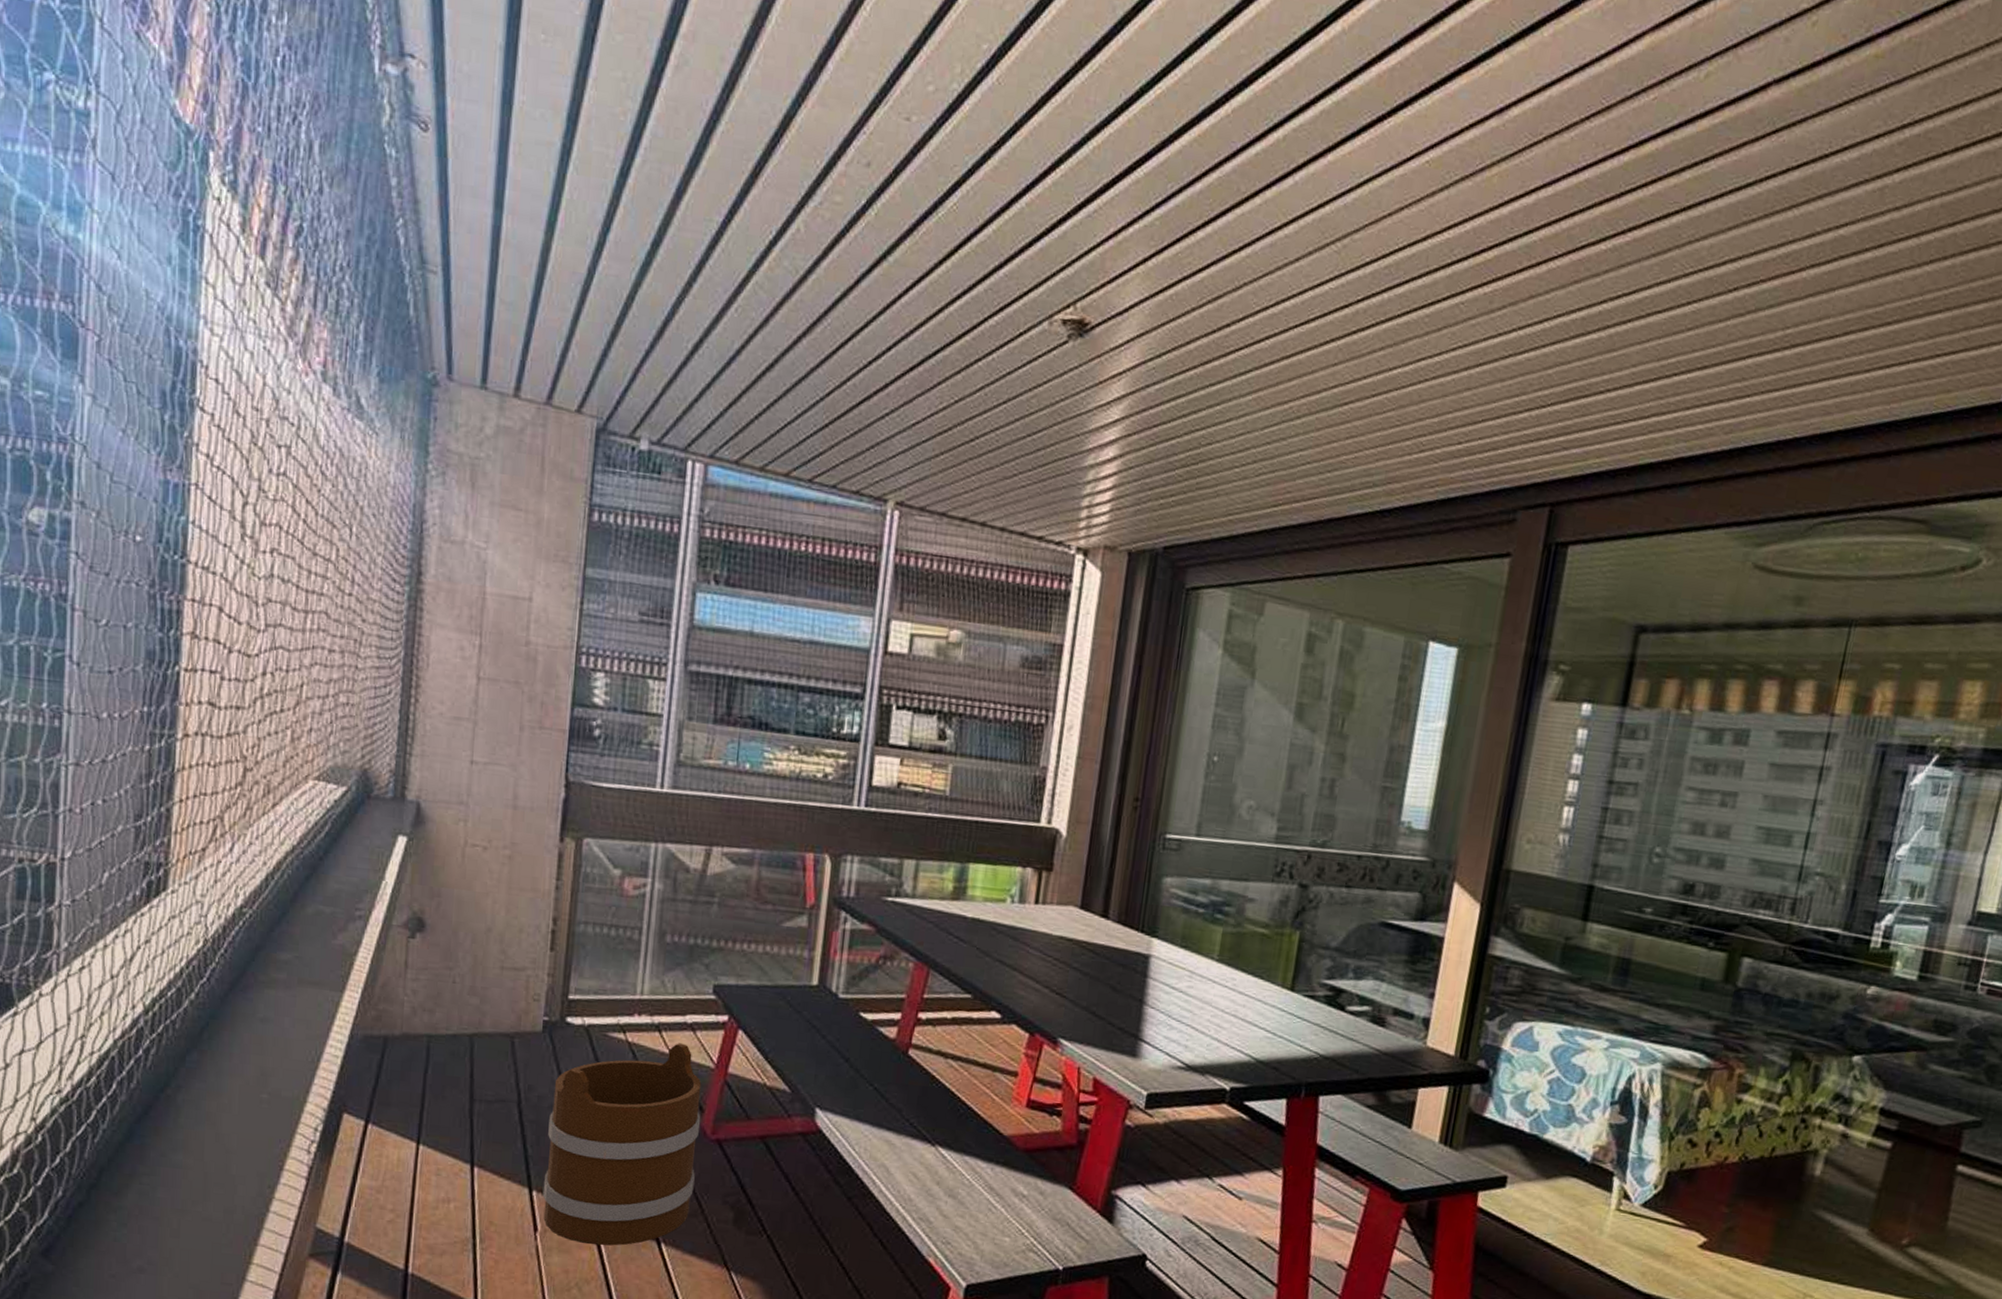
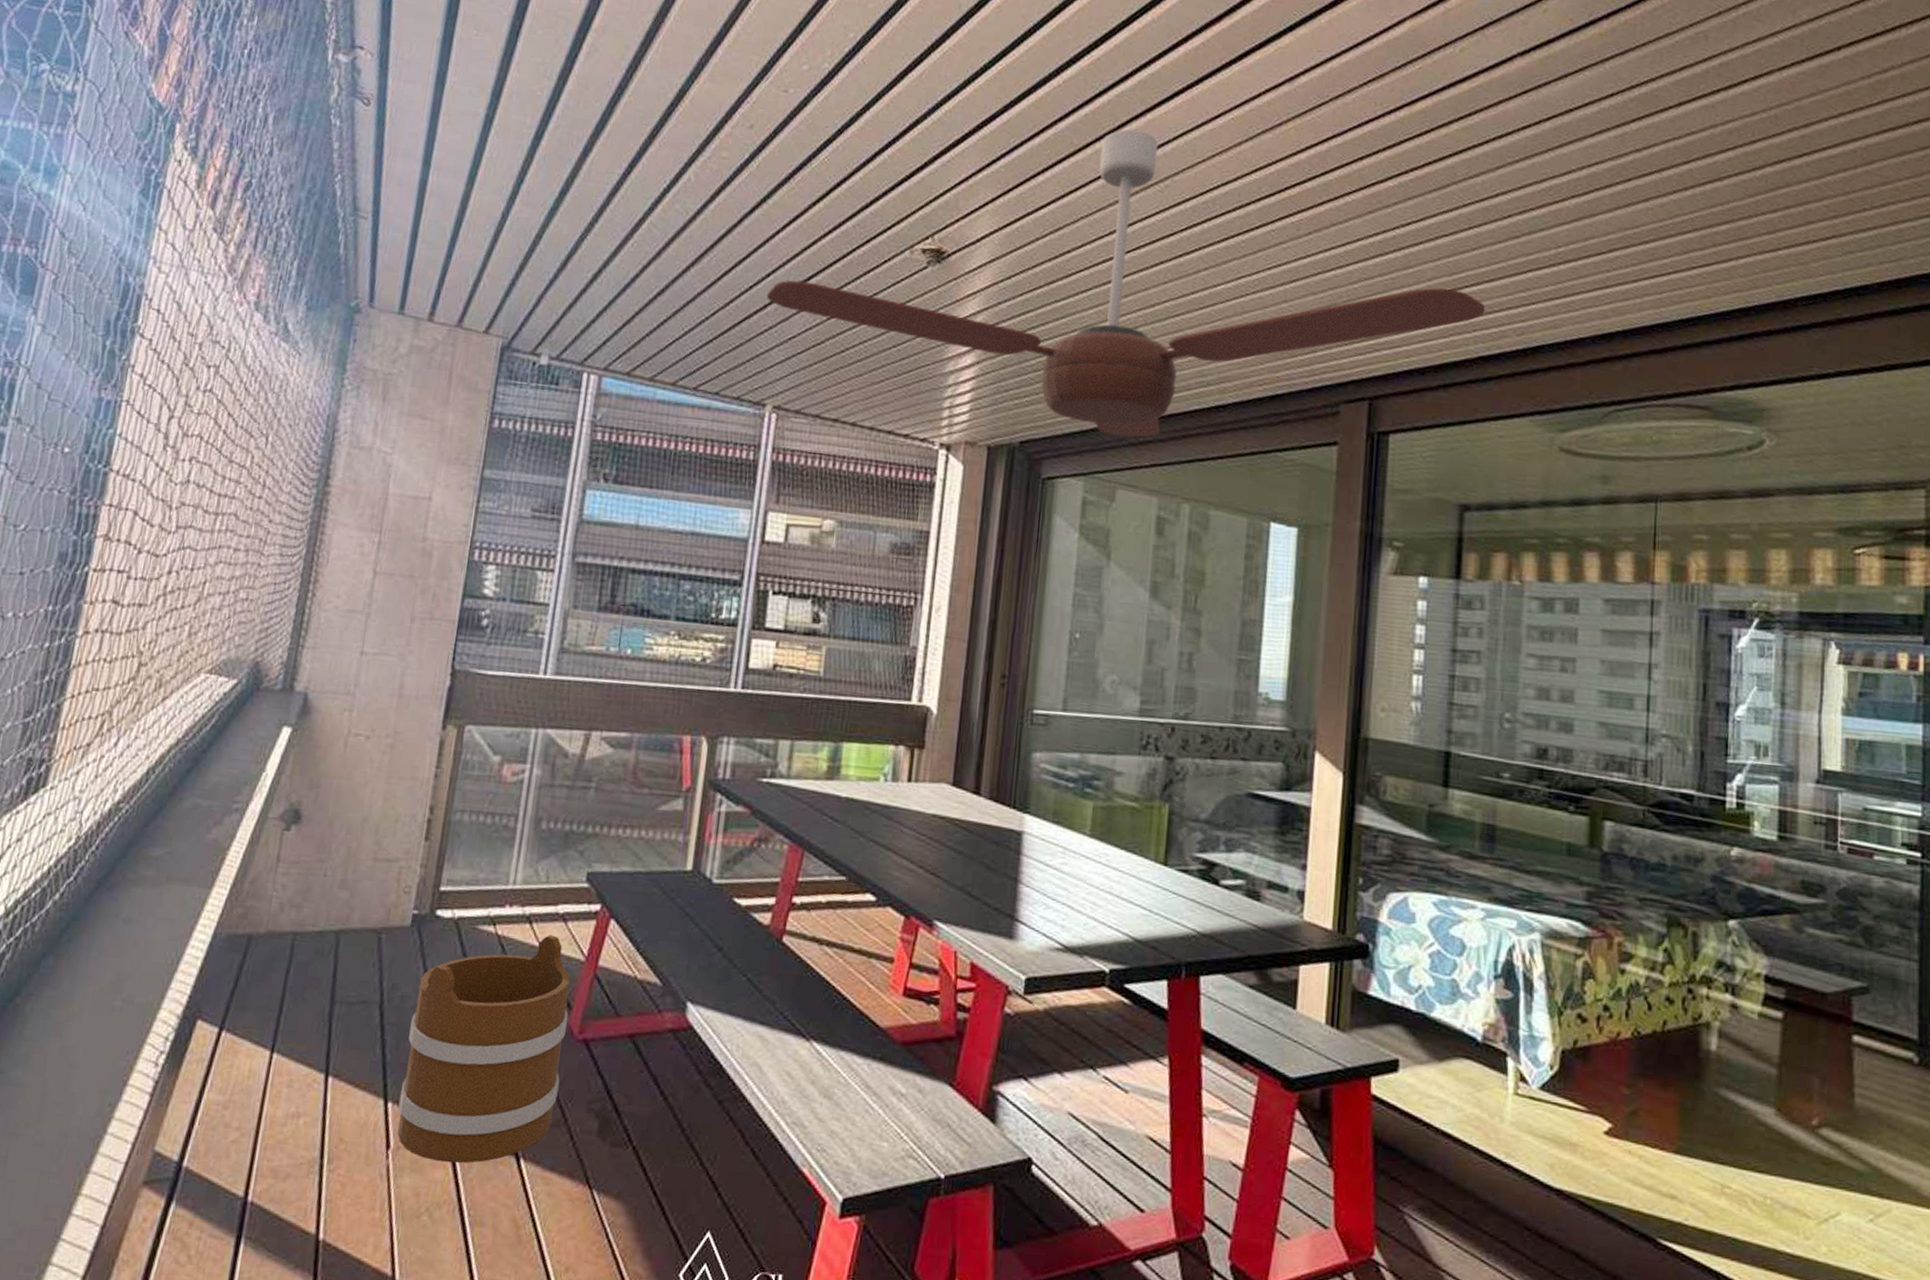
ceiling fan: none [887,173,1694,544] -> present [766,129,1486,437]

